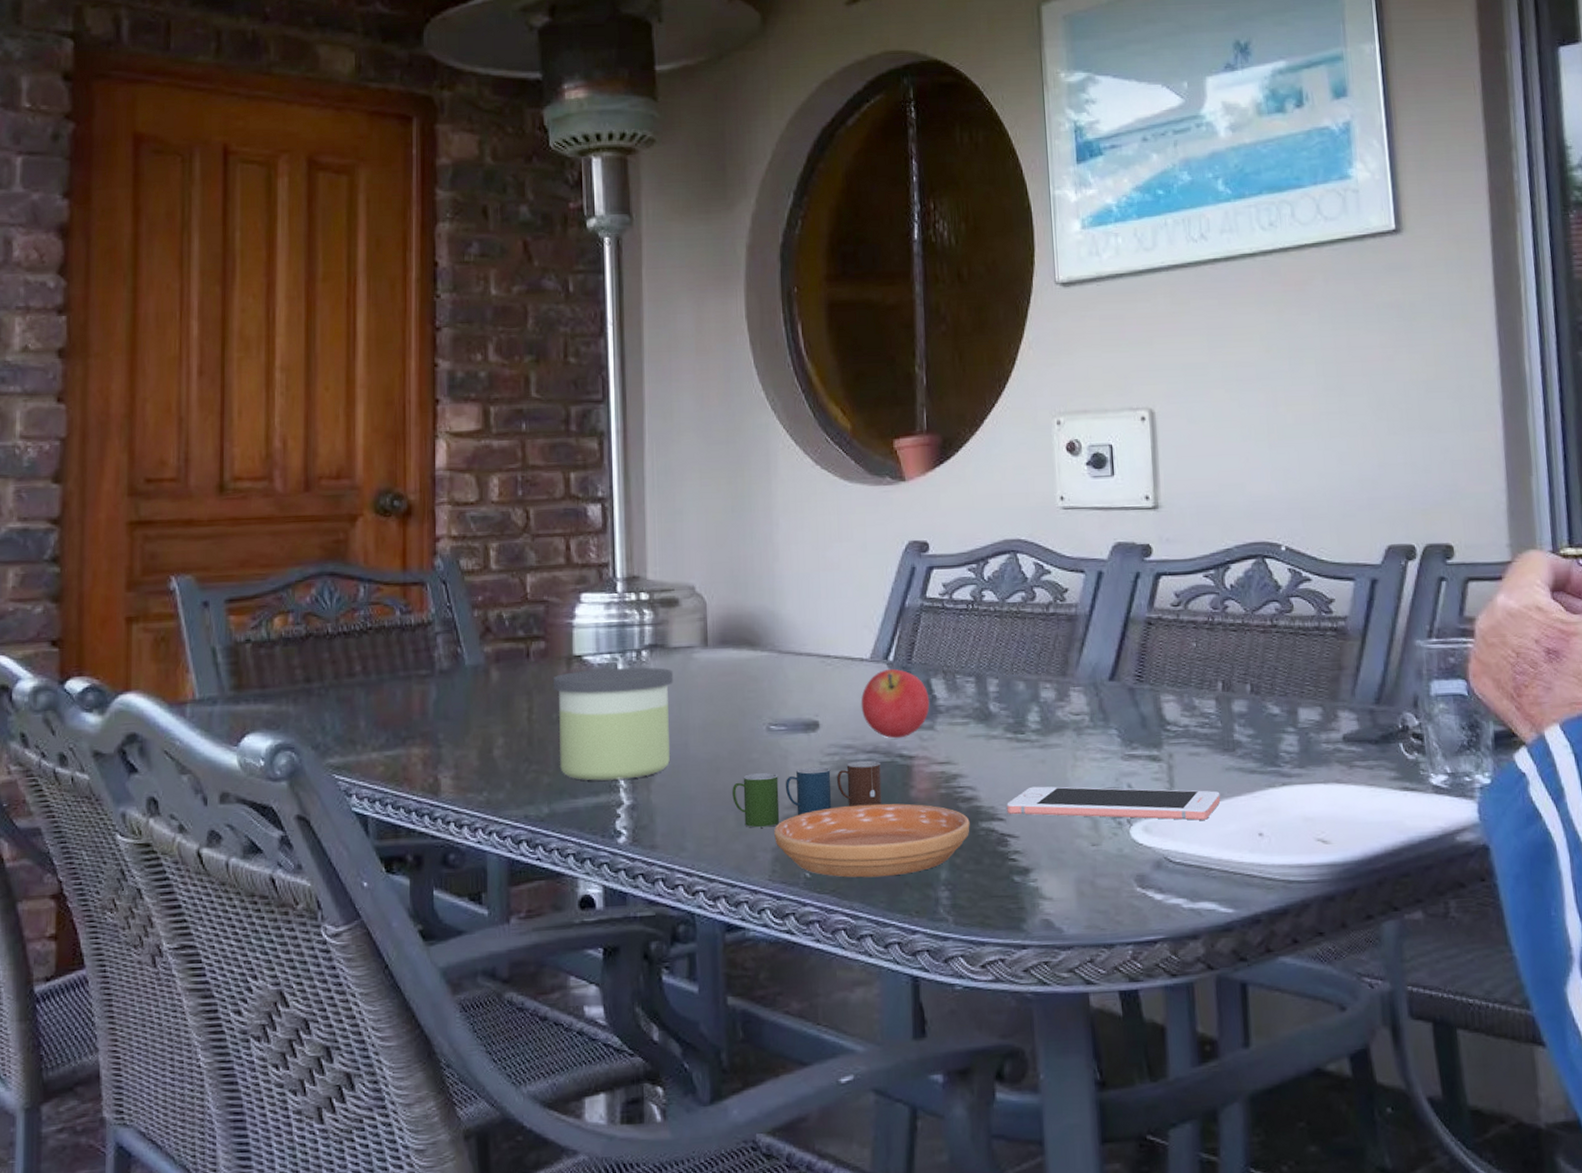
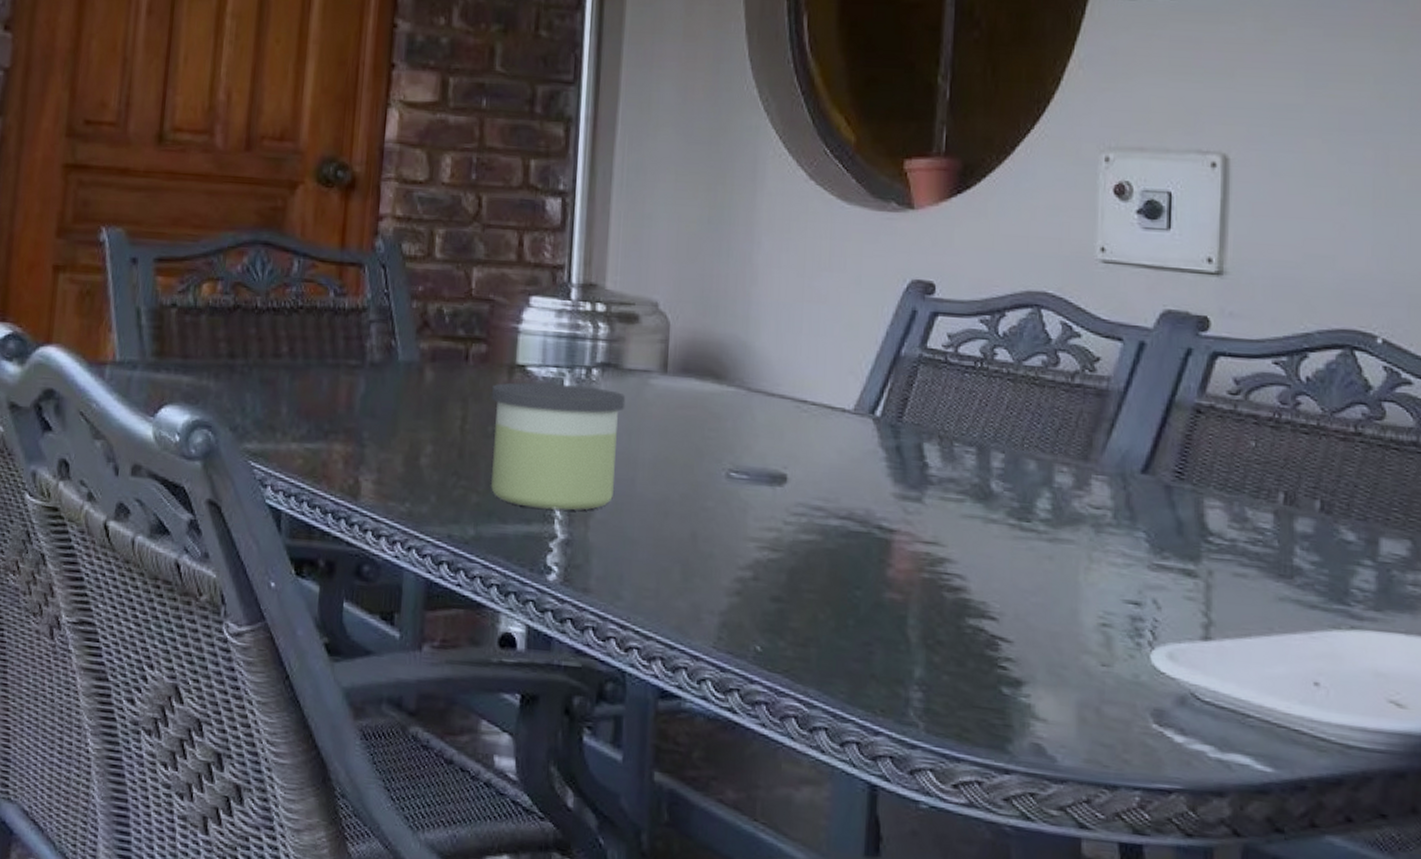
cup: present [732,760,882,828] -> none [680,523,855,588]
saucer: present [774,803,970,878] -> none [724,575,955,665]
fruit: present [861,669,930,739] -> none [837,425,920,507]
cell phone: present [1007,786,1221,820] -> none [1001,585,1269,656]

